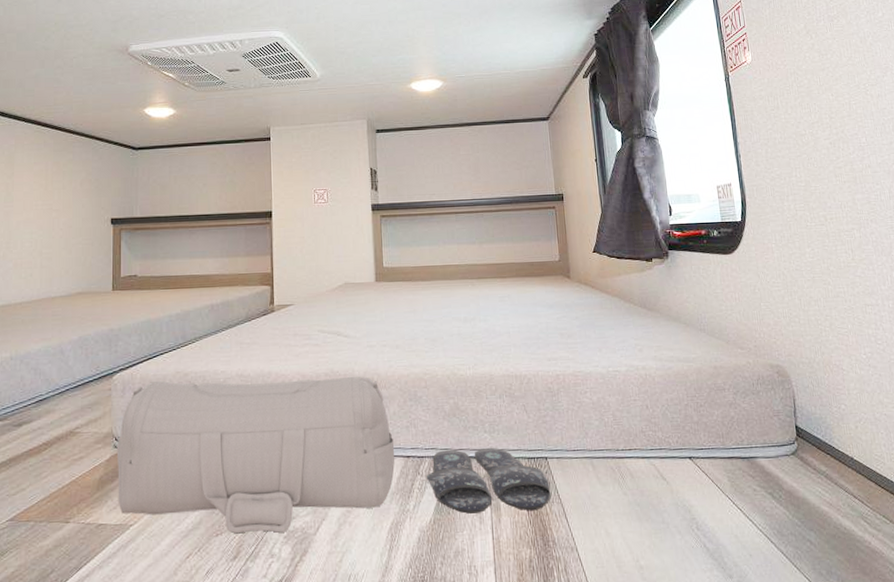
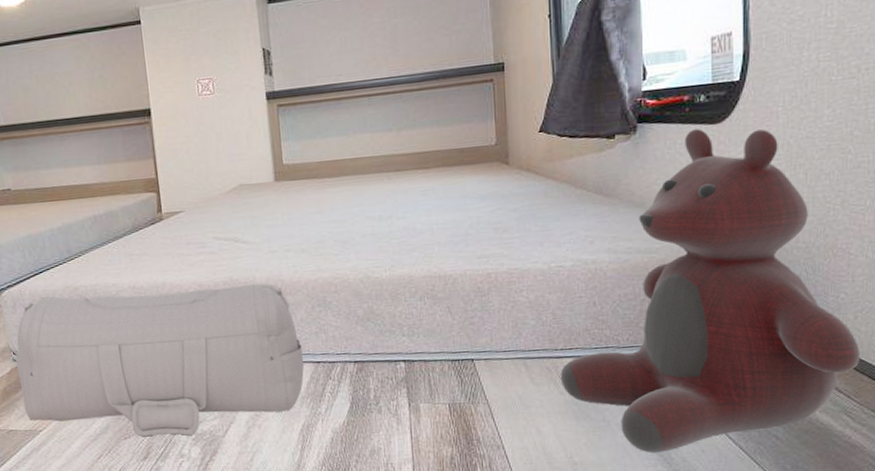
slippers: present [426,447,551,514] -> none [338,351,477,415]
teddy bear: none [622,258,866,557] -> present [560,129,861,453]

